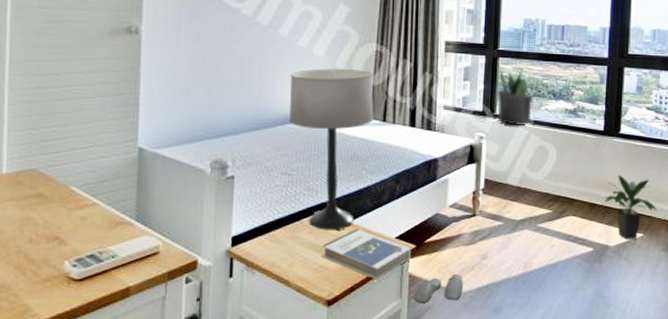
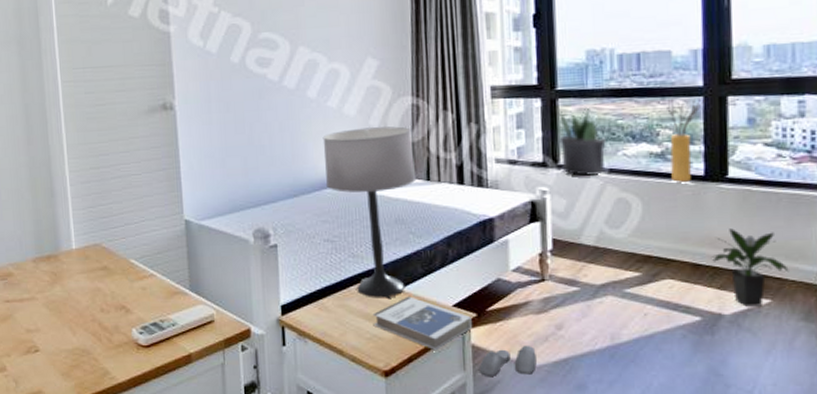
vase: none [580,64,609,135] -> present [667,96,706,182]

